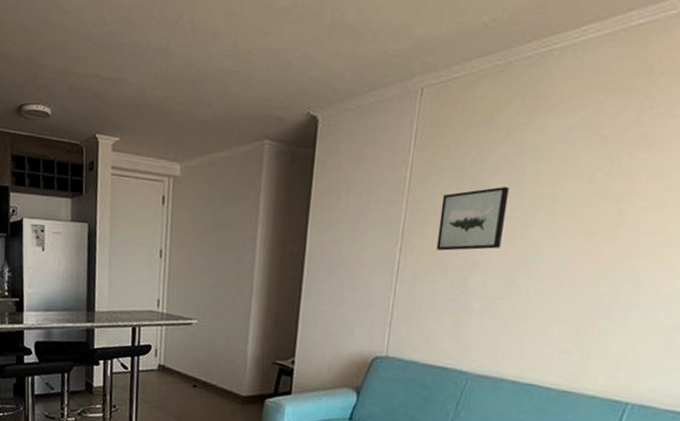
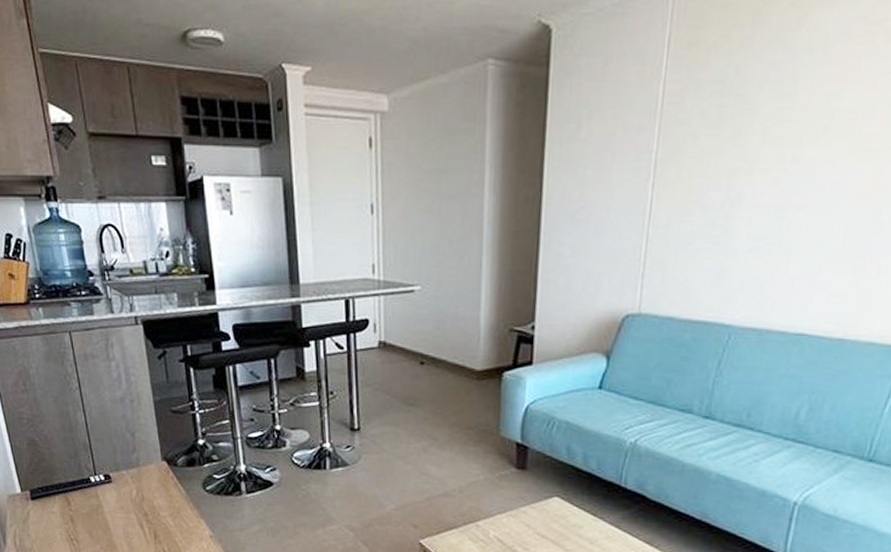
wall art: present [436,186,510,251] -> none [694,100,780,184]

